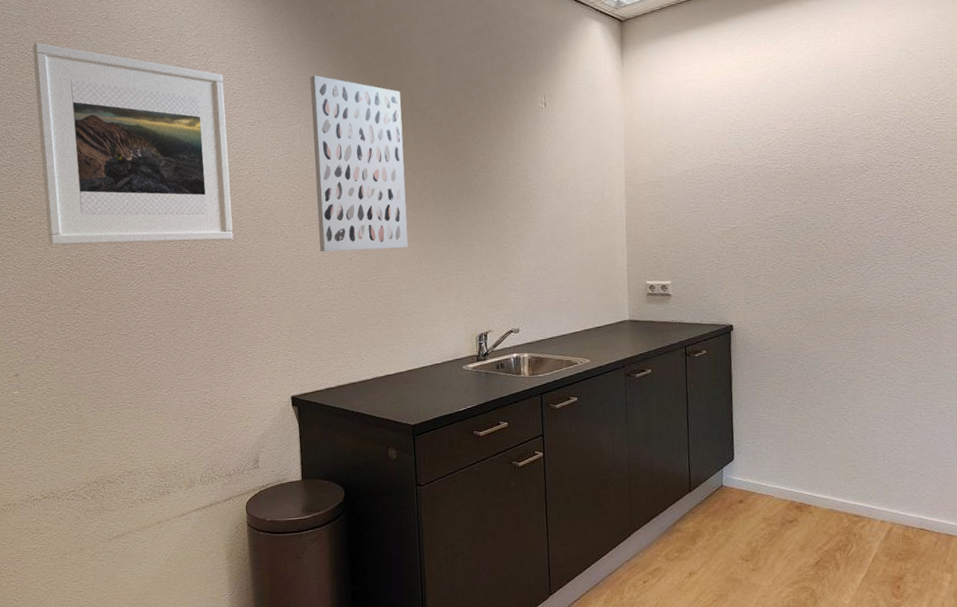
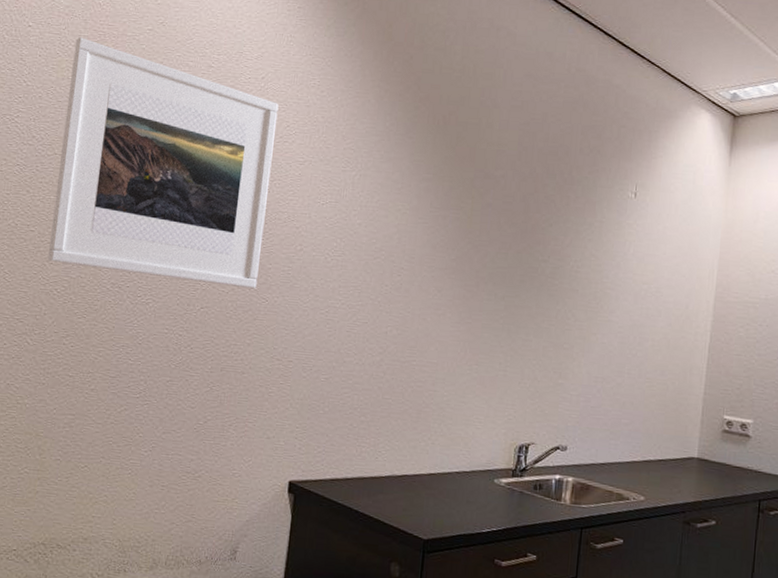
wall art: present [310,75,408,252] -> none [352,120,474,331]

